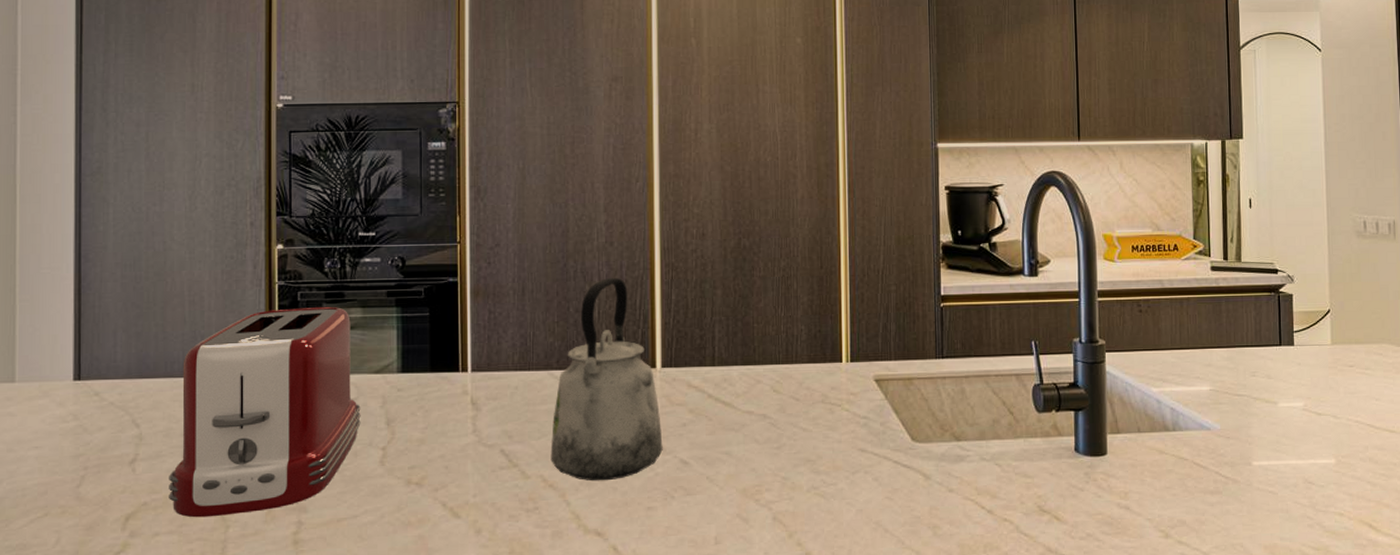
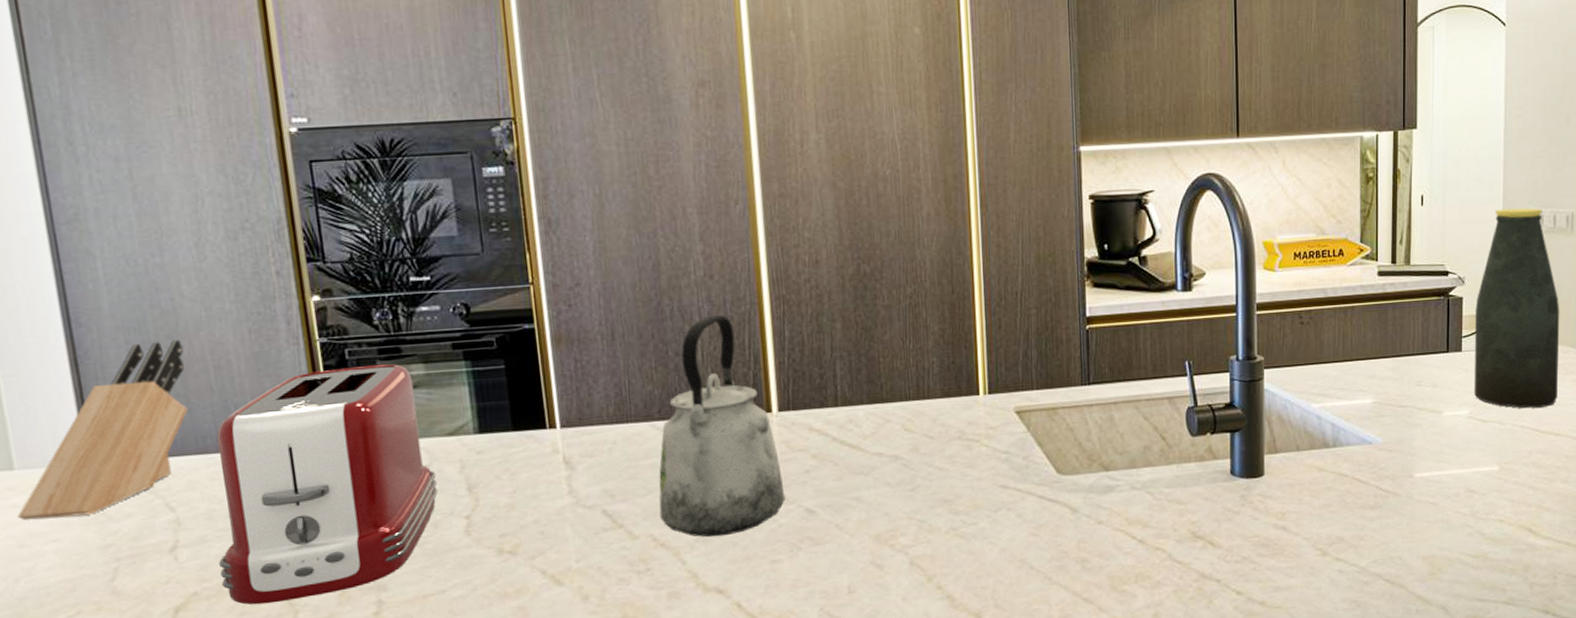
knife block: none [11,276,166,428] -> present [17,339,189,521]
bottle: none [1305,214,1390,404] -> present [1474,208,1560,408]

